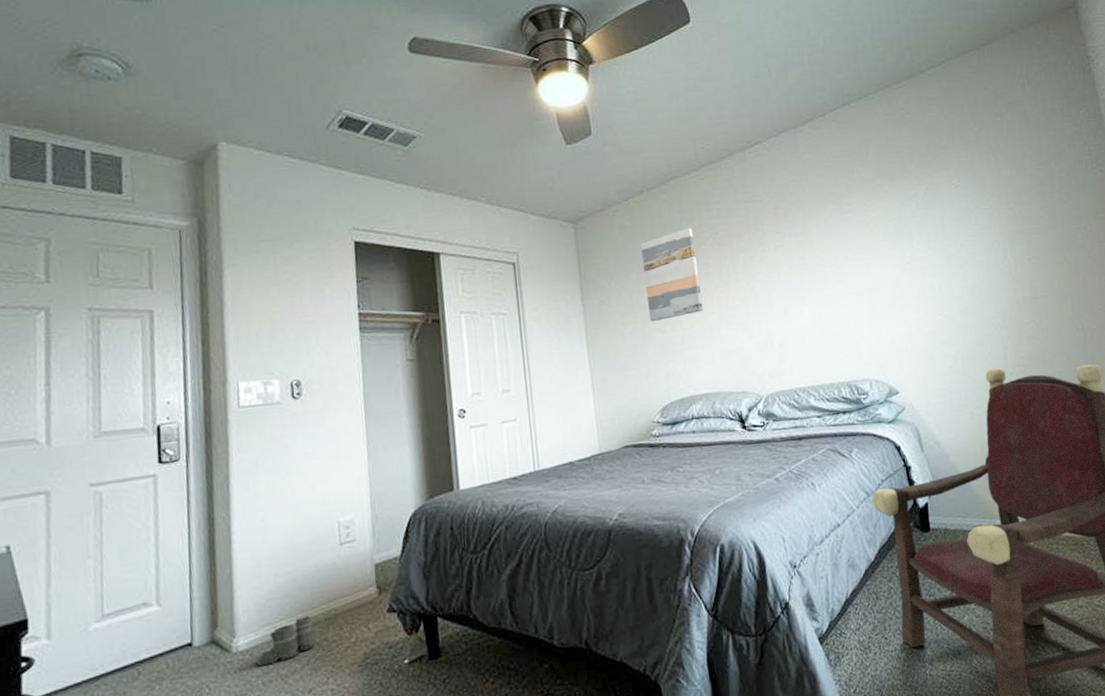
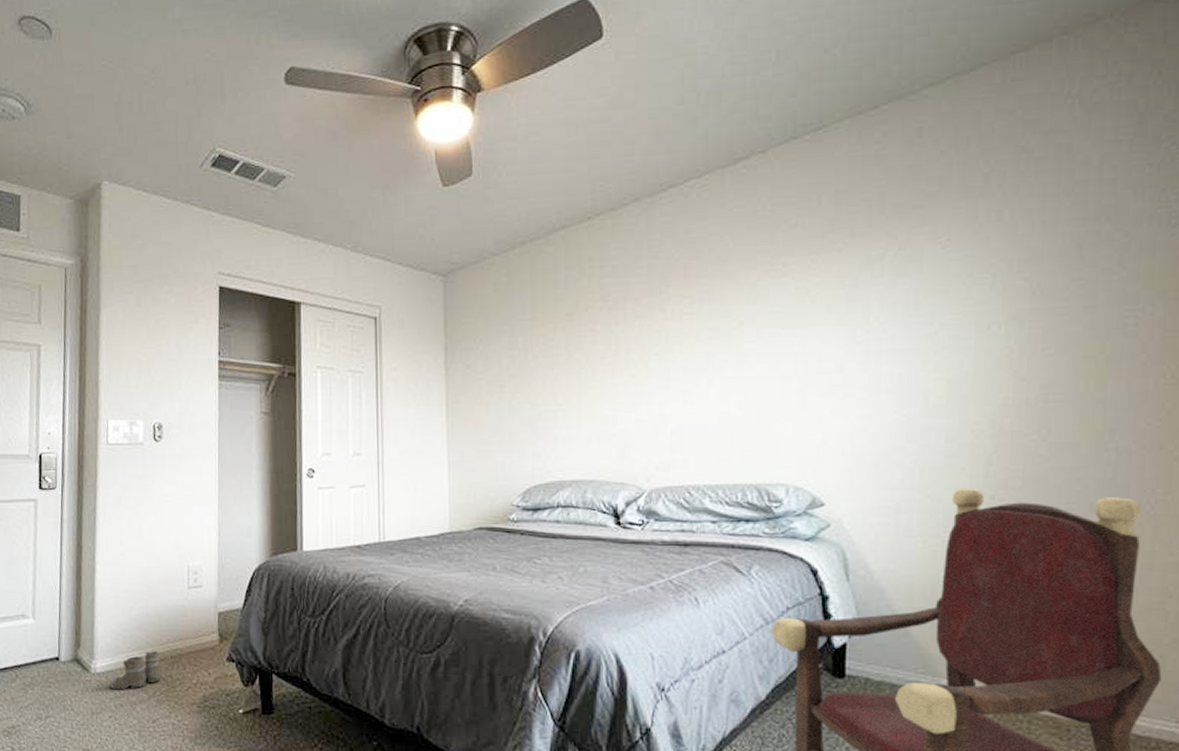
wall art: present [641,227,704,322] -> none [517,286,584,393]

